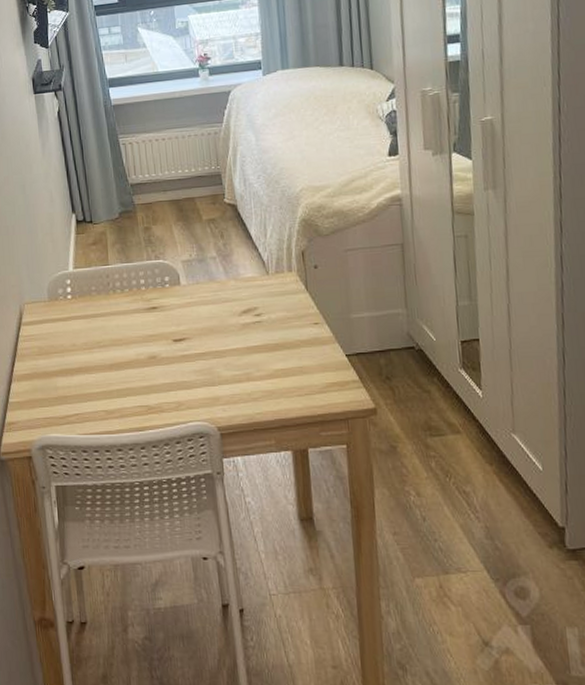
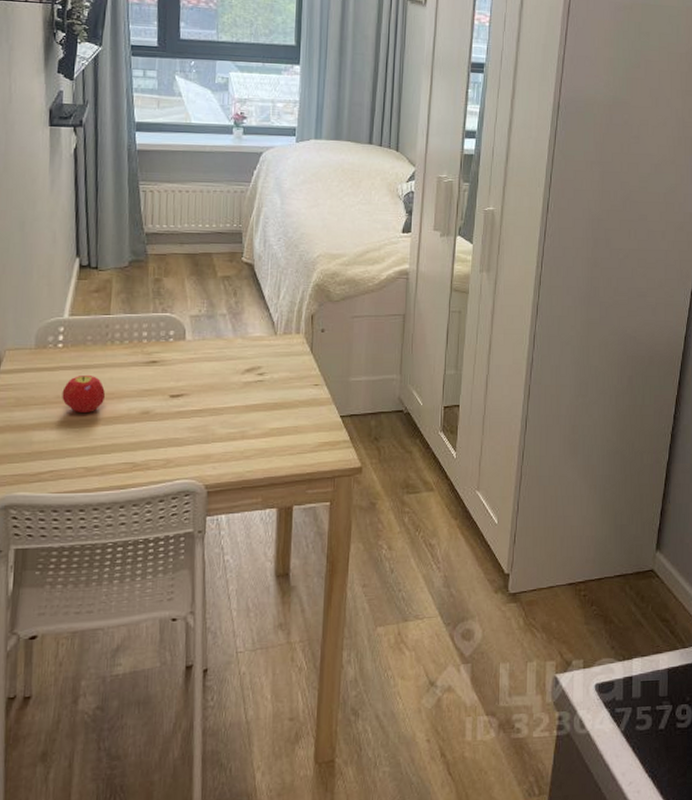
fruit: none [76,323,115,359] -> present [62,374,106,412]

